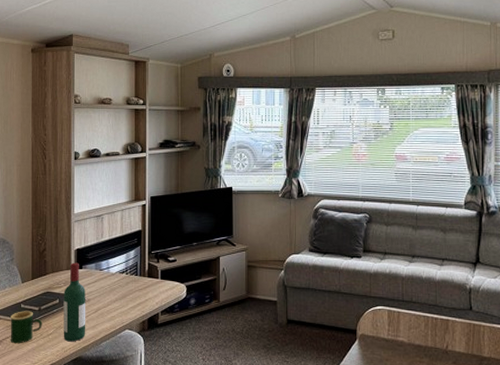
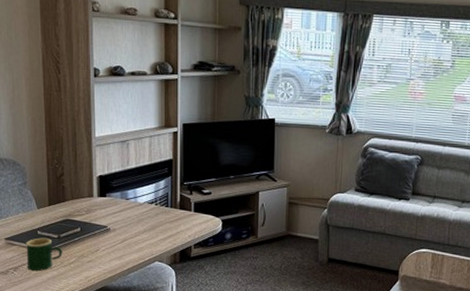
wine bottle: present [63,262,86,342] -> none [85,190,112,272]

